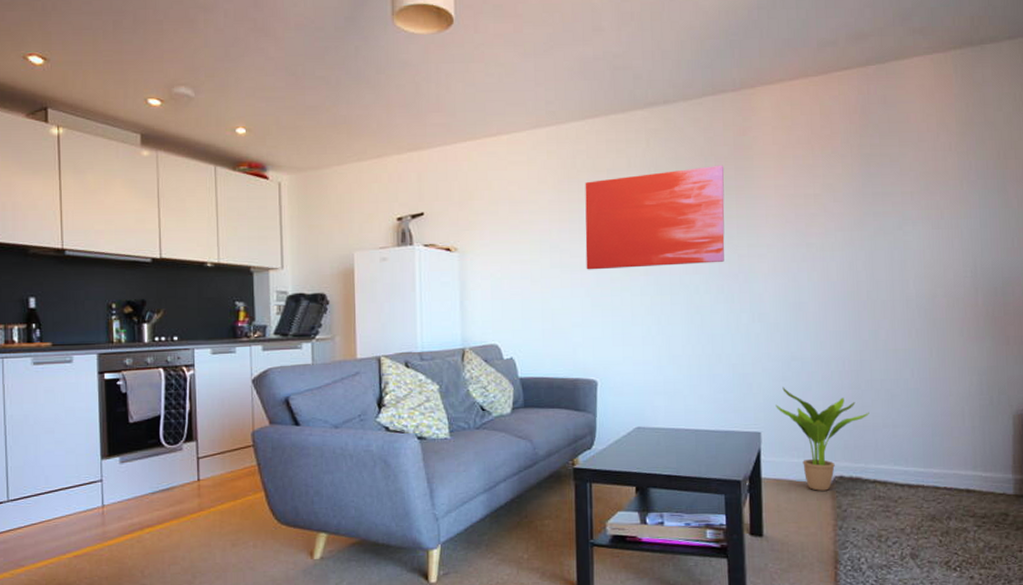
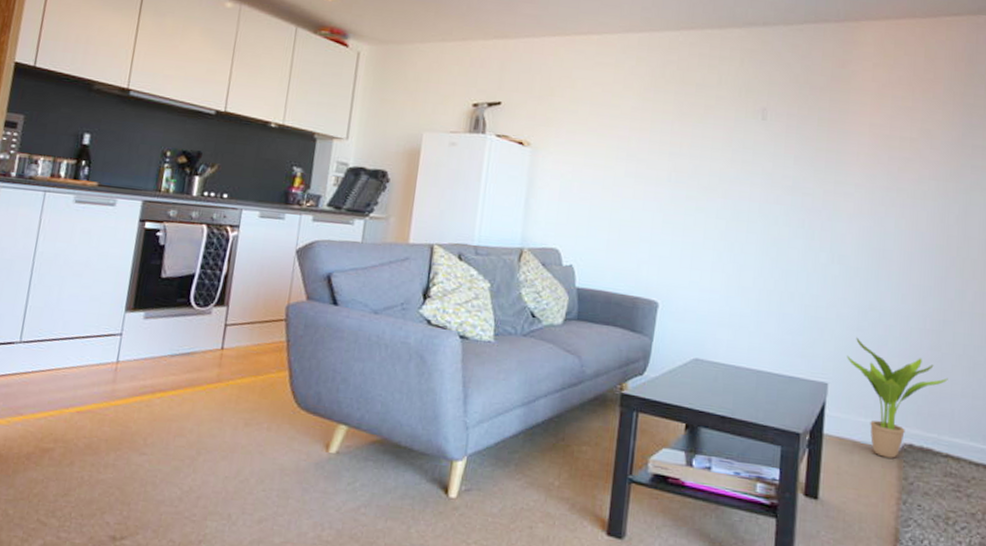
wall art: present [585,165,725,270] -> none [662,93,819,196]

